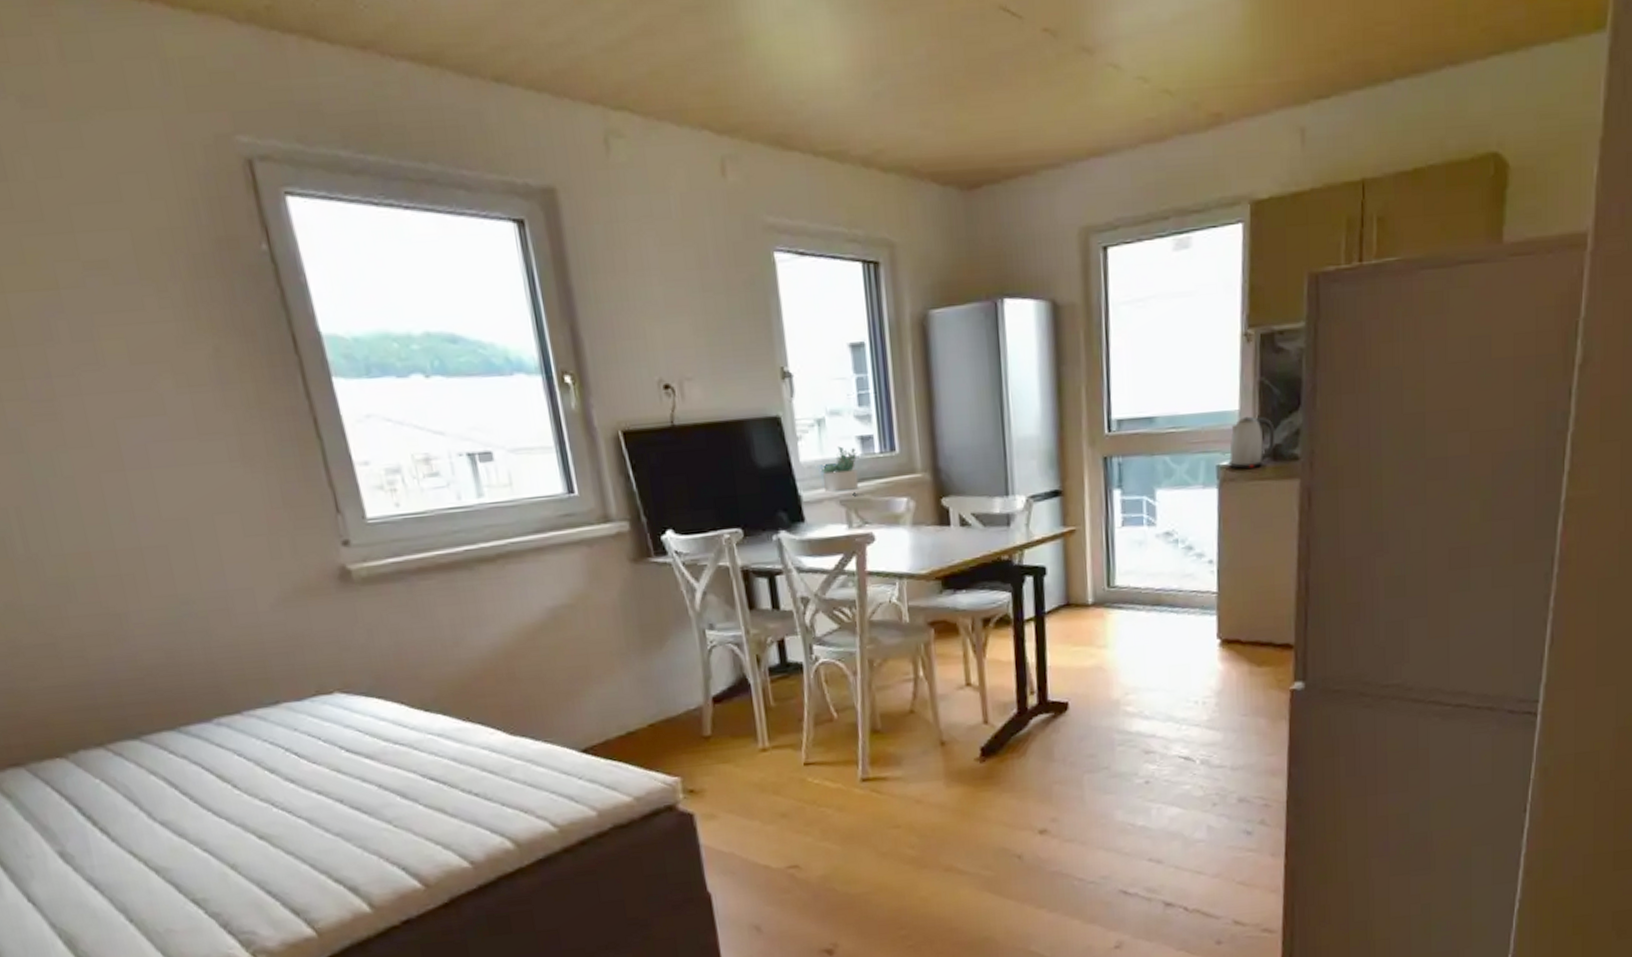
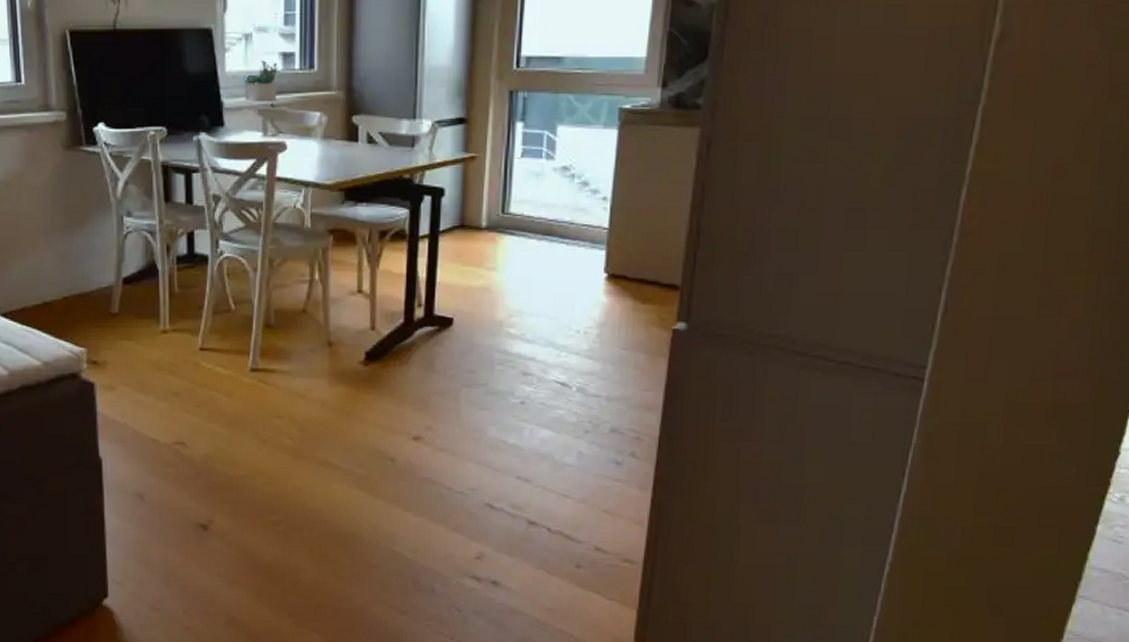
kettle: present [1229,416,1275,470] -> none [632,64,680,114]

